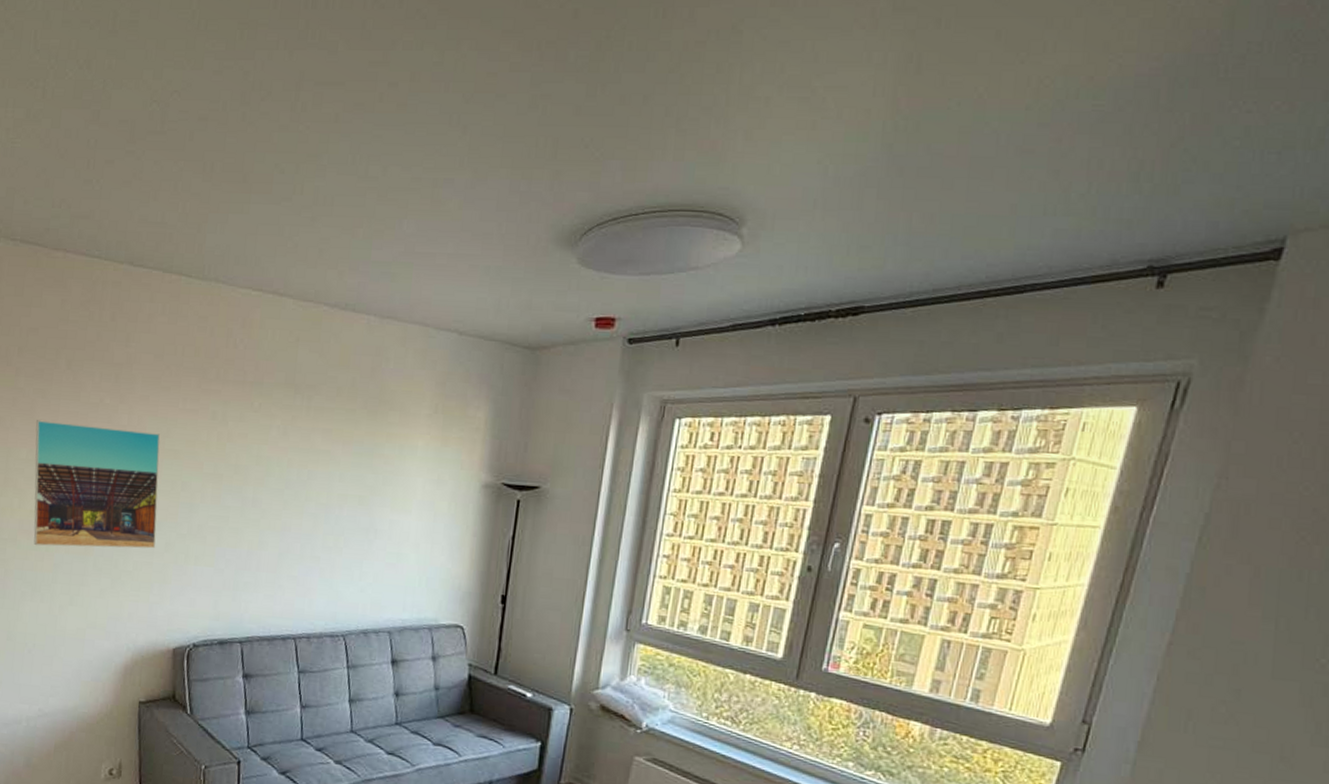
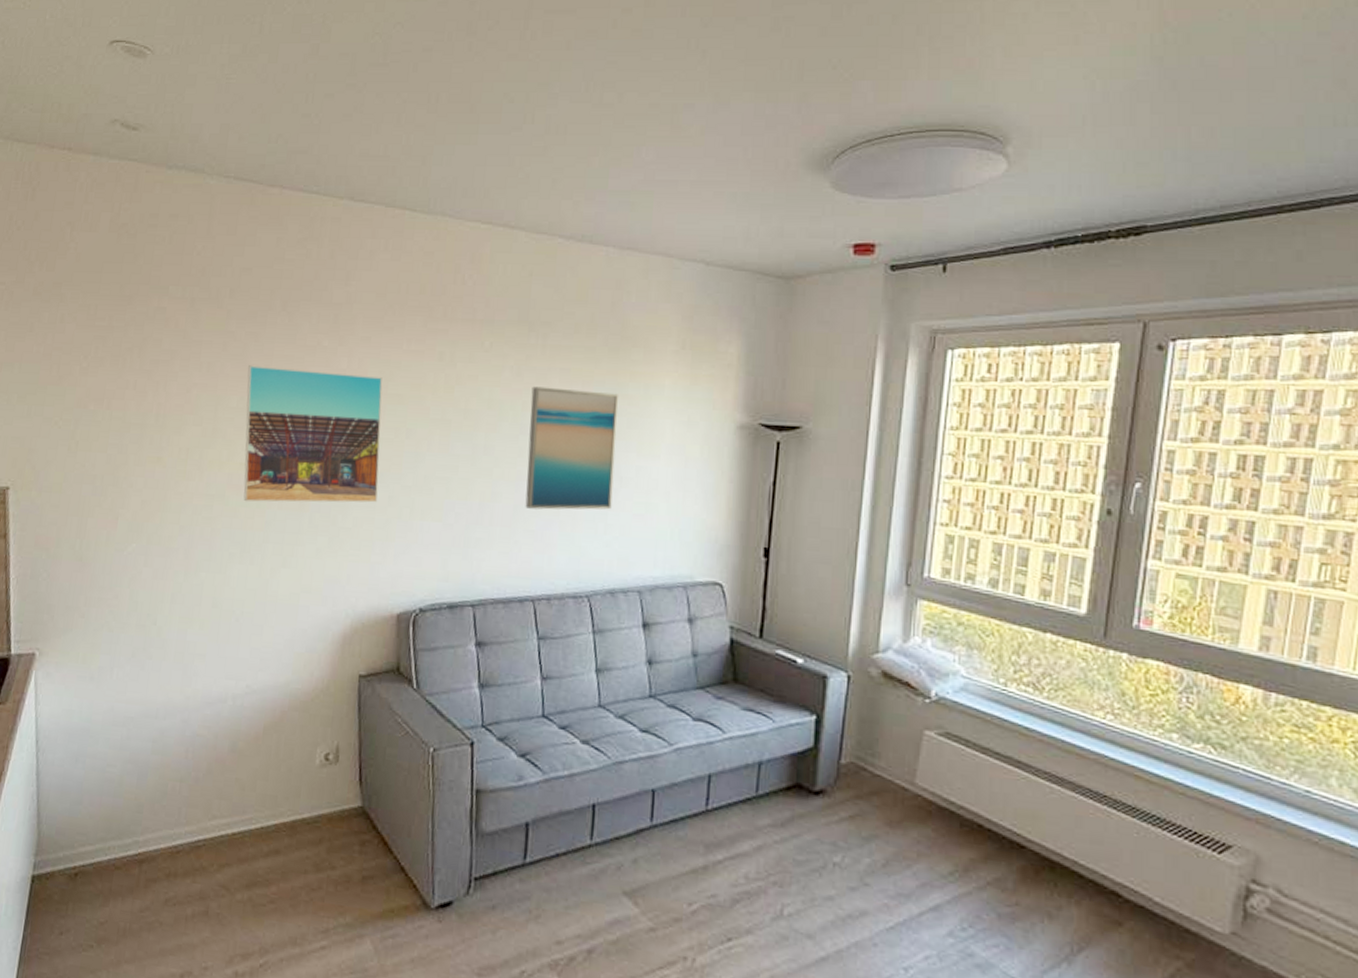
wall art: none [289,445,376,559] -> present [525,386,619,510]

